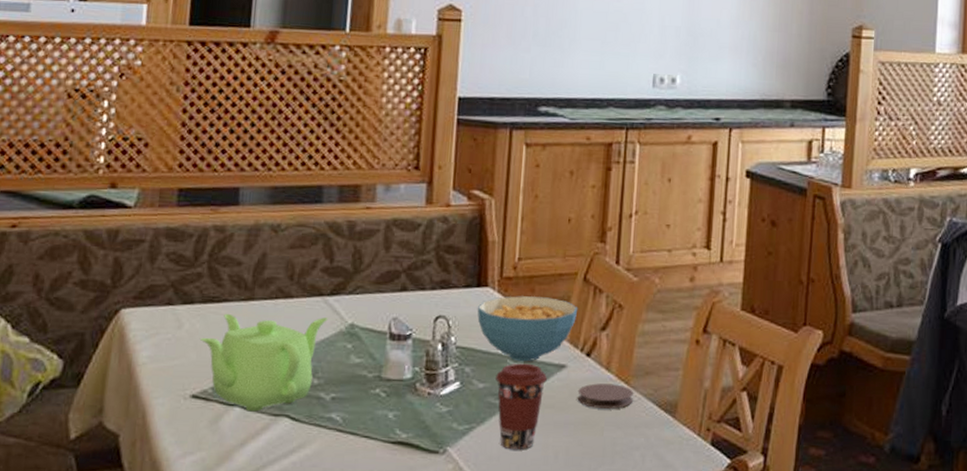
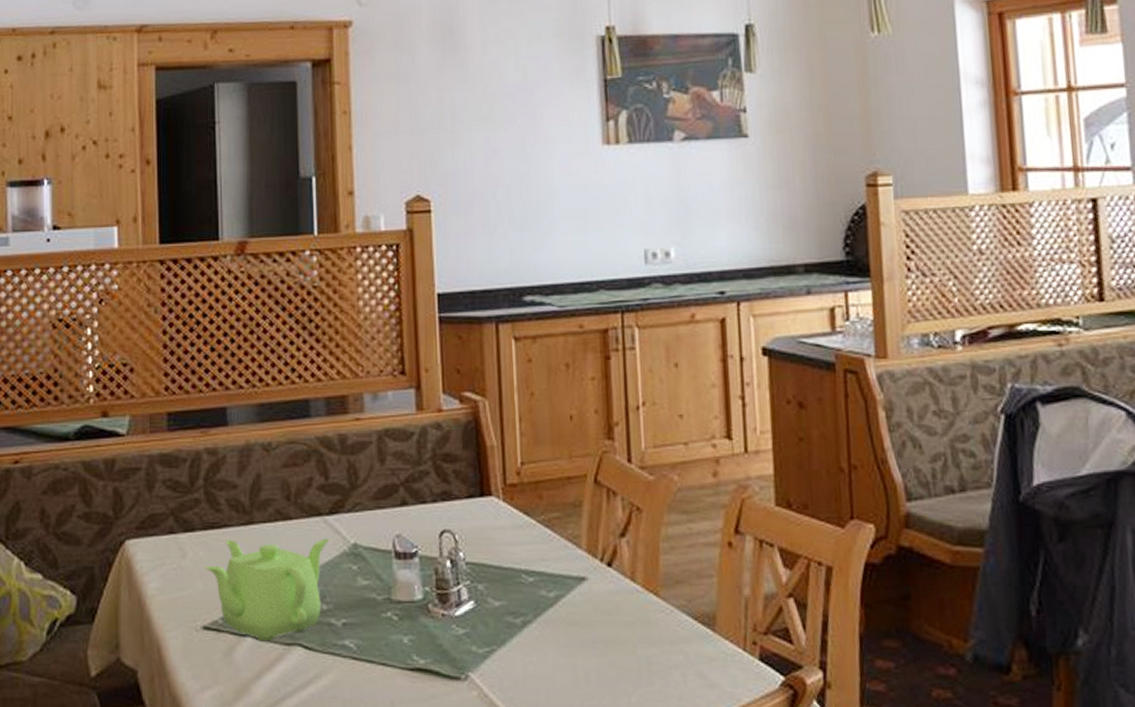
cereal bowl: present [477,296,578,362] -> none [483,504,592,576]
coffee cup: present [496,363,548,450] -> none [512,577,568,673]
coaster: present [577,383,634,409] -> none [602,596,666,623]

